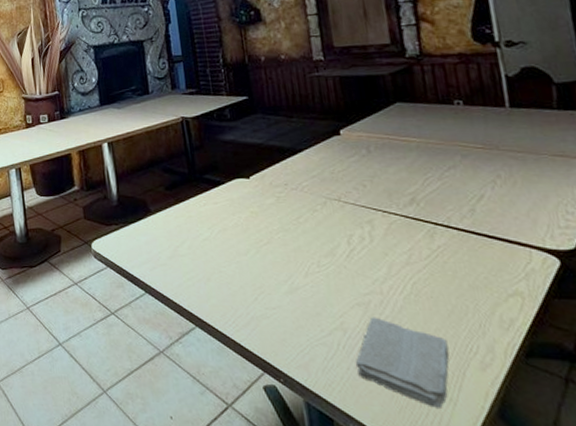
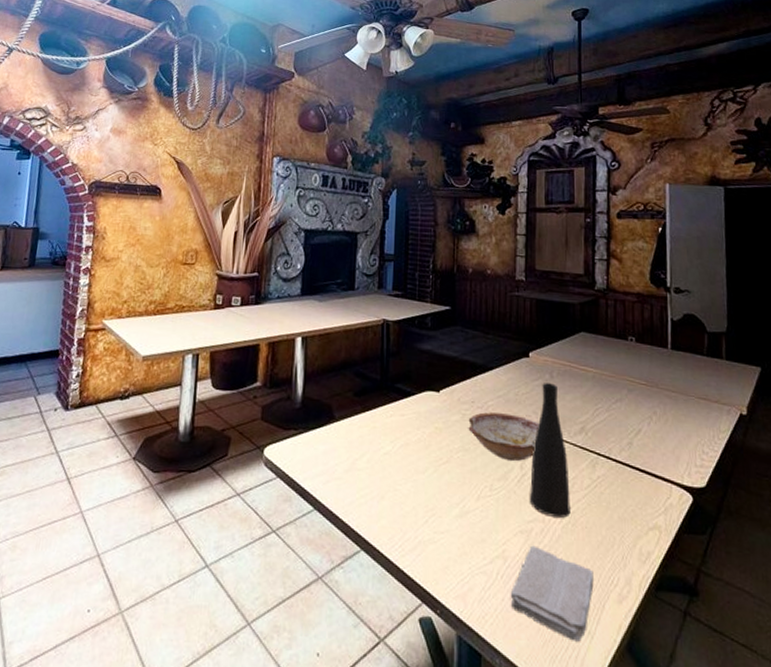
bowl: none [284,192,363,237] -> present [468,412,540,461]
vase: none [358,158,412,289] -> present [530,383,571,518]

